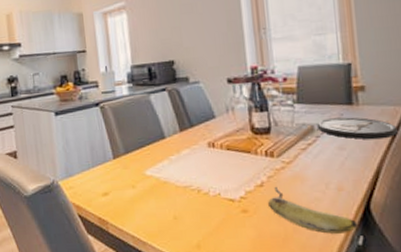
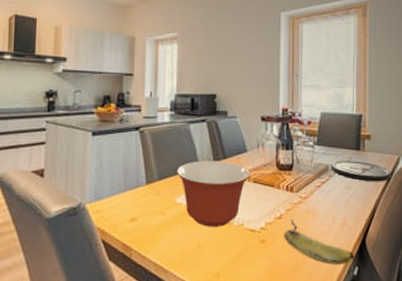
mixing bowl: none [142,129,222,198] -> present [177,161,250,227]

